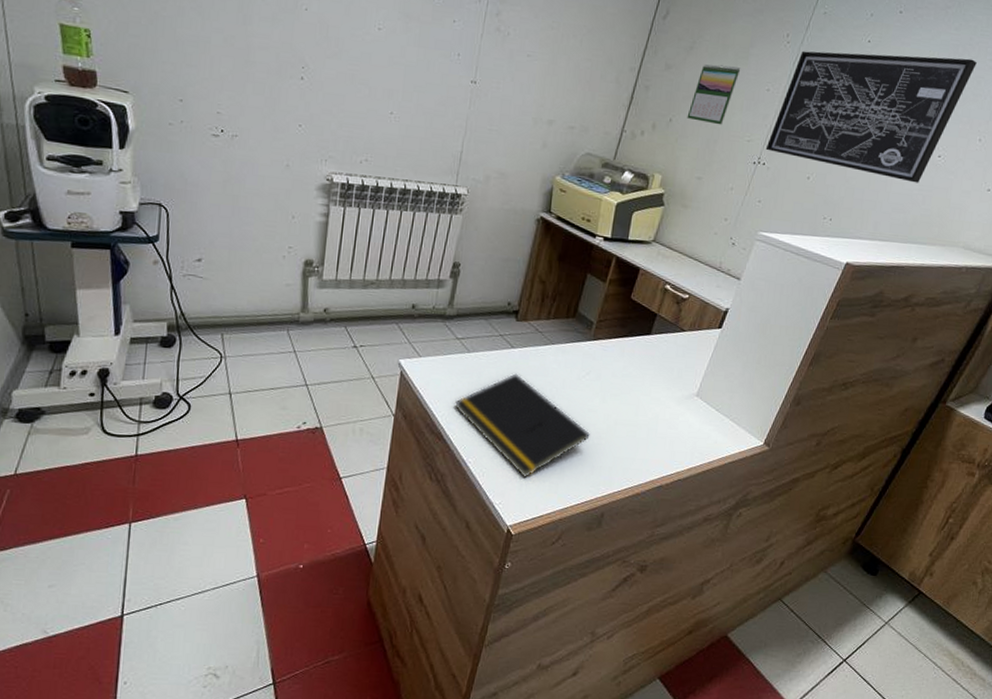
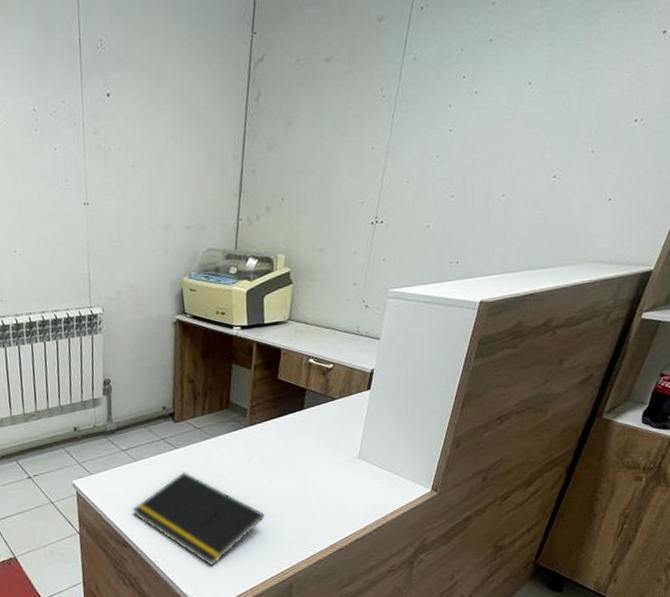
calendar: present [687,64,741,125] -> none [298,132,342,194]
wall art: present [765,50,977,183] -> none [380,71,576,209]

